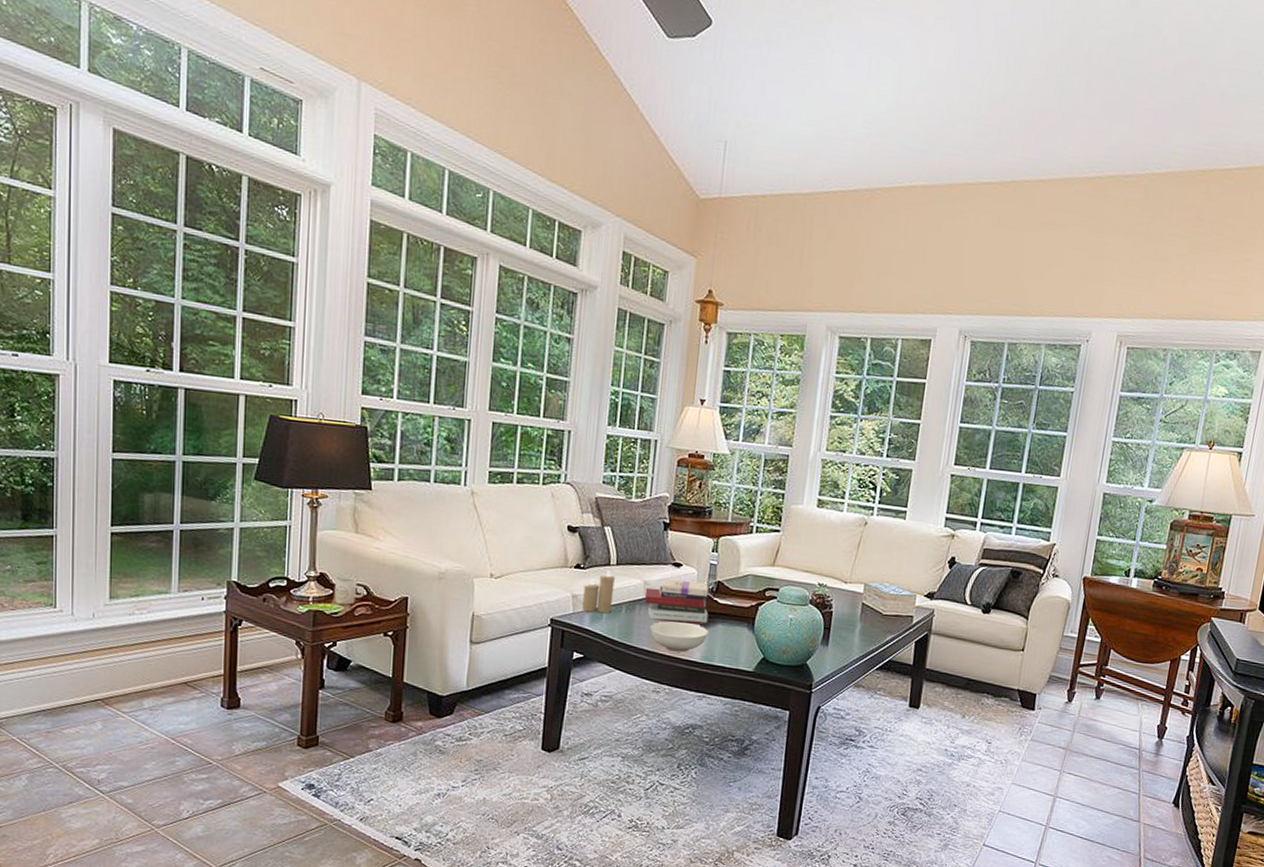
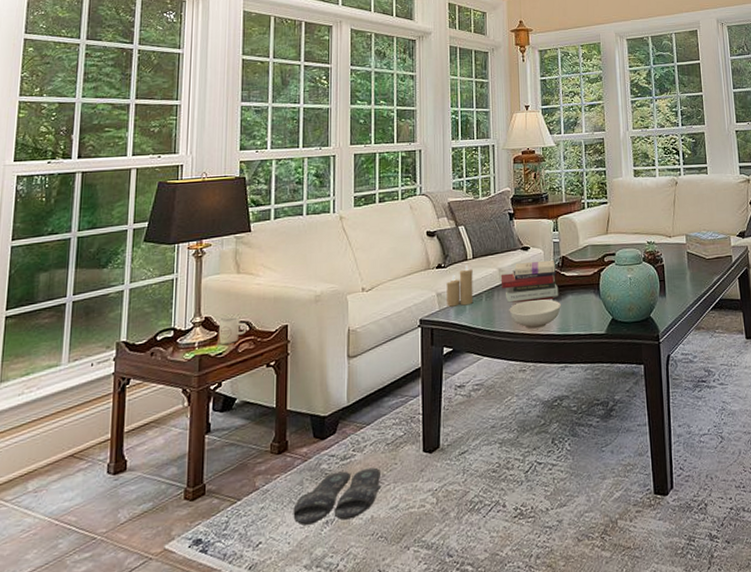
slippers: none [405,751,496,796] -> present [293,467,382,525]

